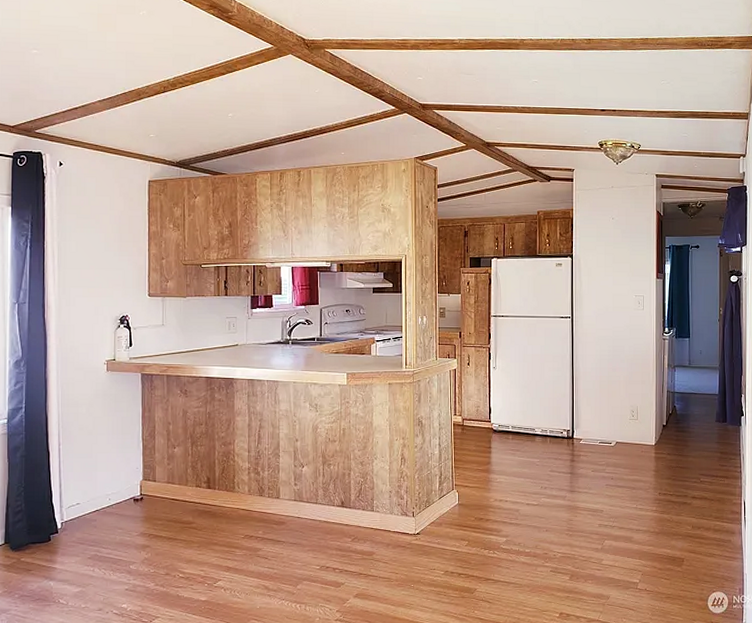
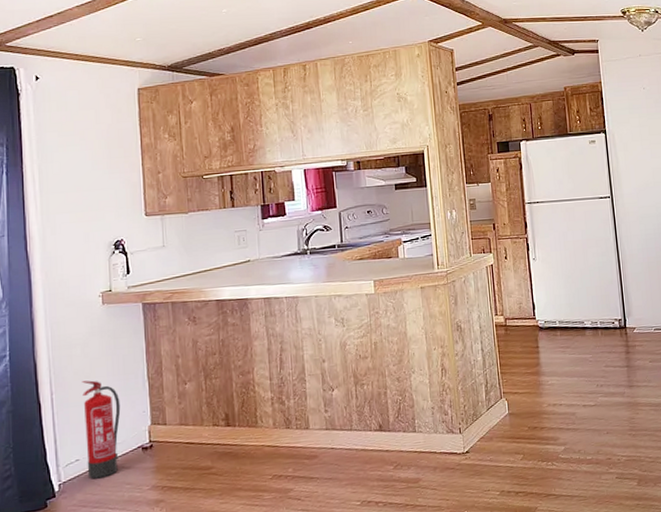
fire extinguisher: none [85,436,117,521] -> present [82,380,121,479]

